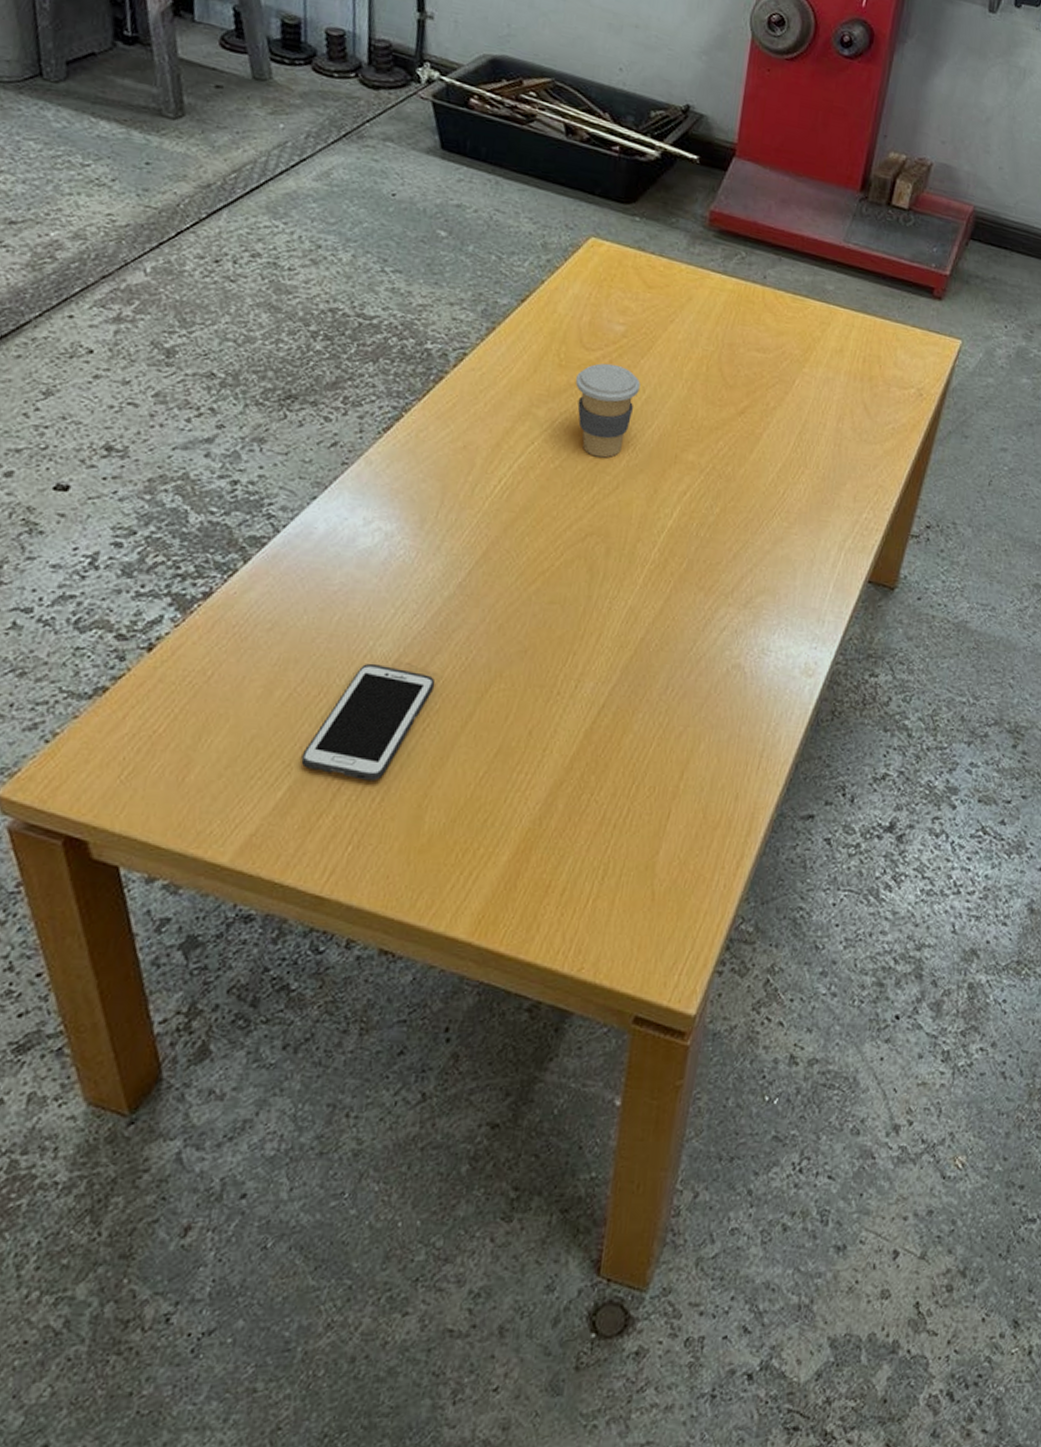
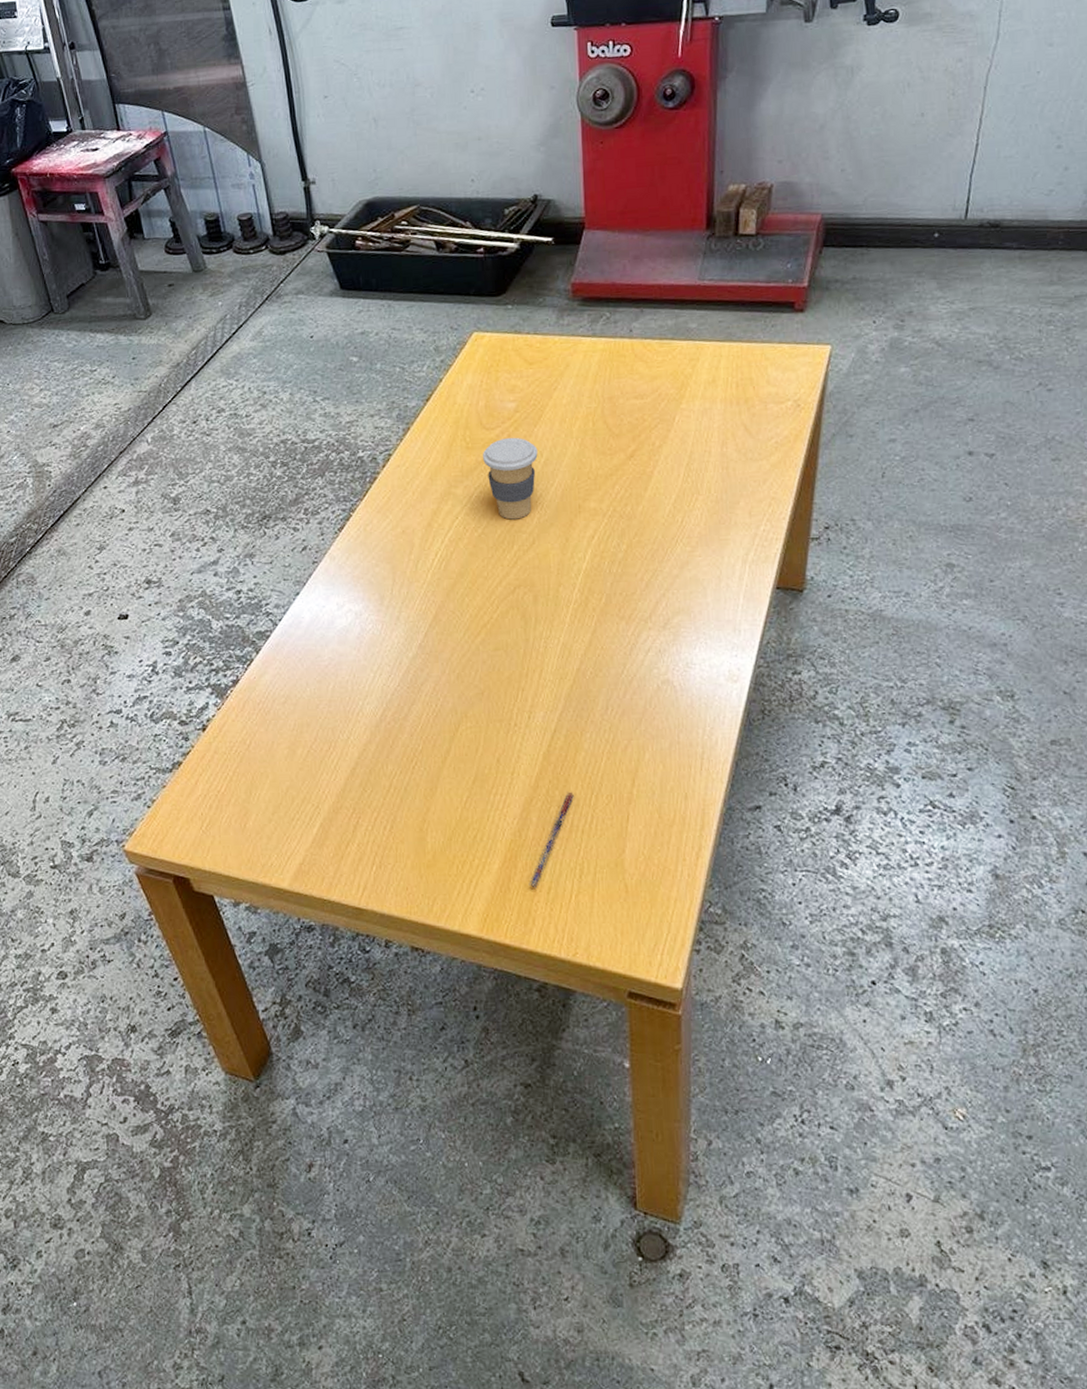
cell phone: present [301,663,436,782] -> none [326,719,416,814]
pen: none [540,778,612,888] -> present [528,792,574,888]

